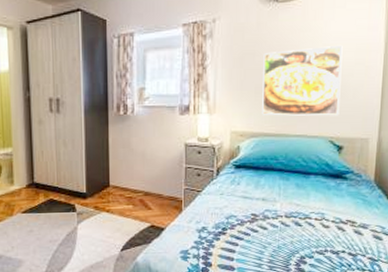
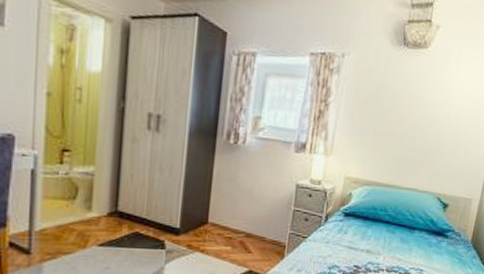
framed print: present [262,45,343,116] -> none [378,98,462,173]

